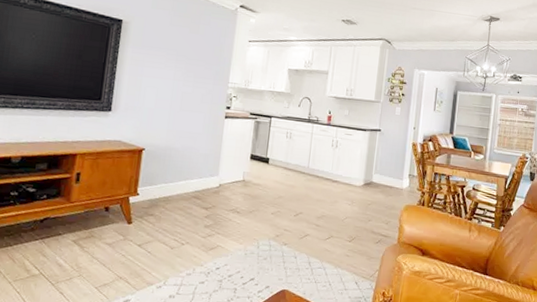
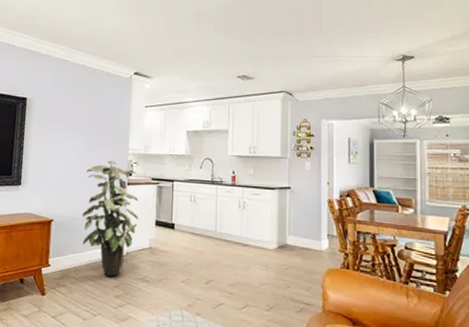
indoor plant: none [174,92,236,207] -> present [82,160,139,277]

